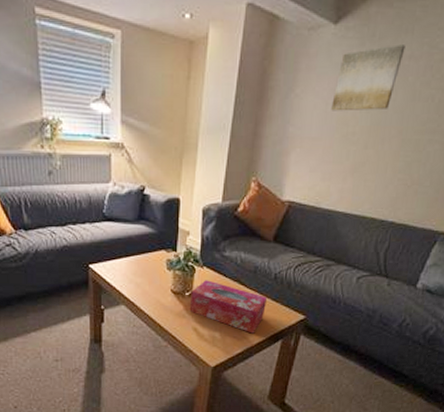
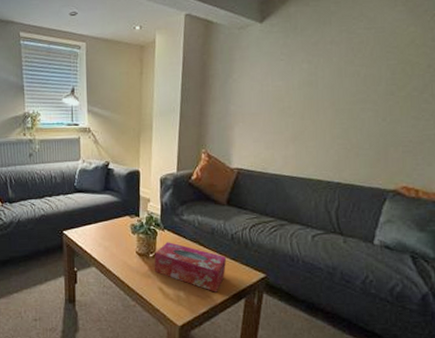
wall art: present [331,44,405,111] -> none [266,33,326,91]

